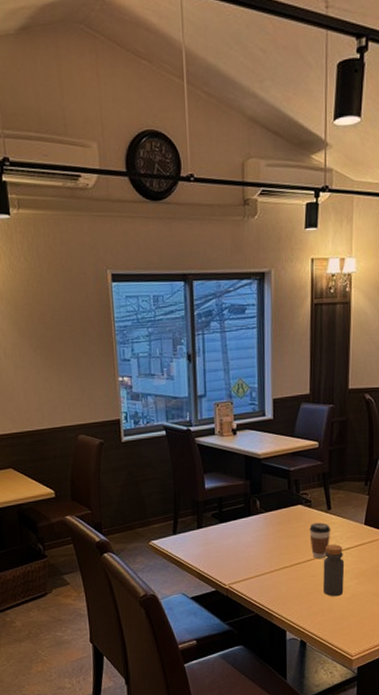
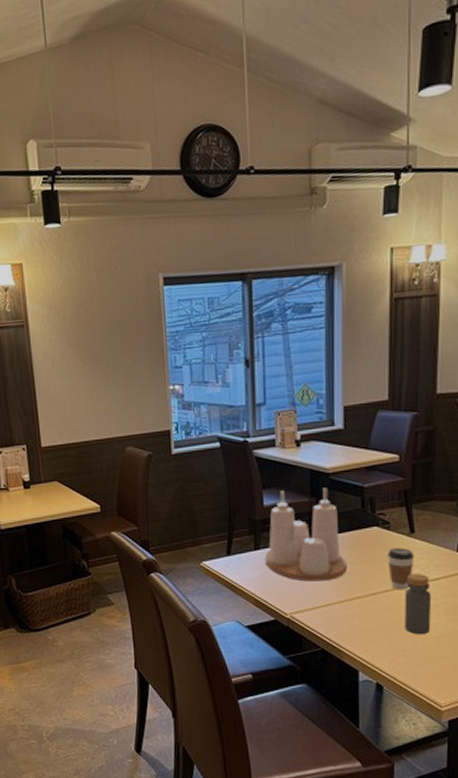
condiment set: none [206,471,276,555] -> present [265,487,347,582]

